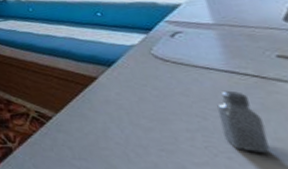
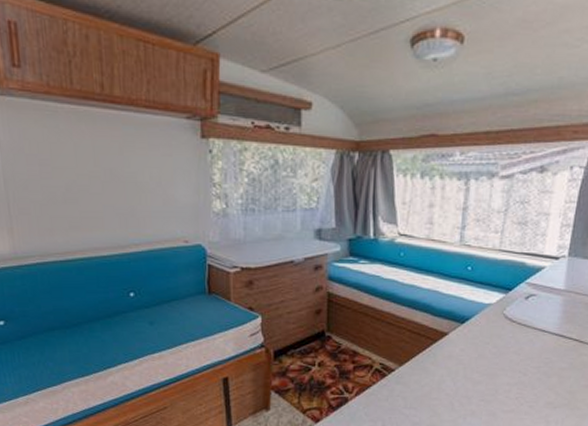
saltshaker: present [217,90,271,154] -> none [534,351,566,403]

